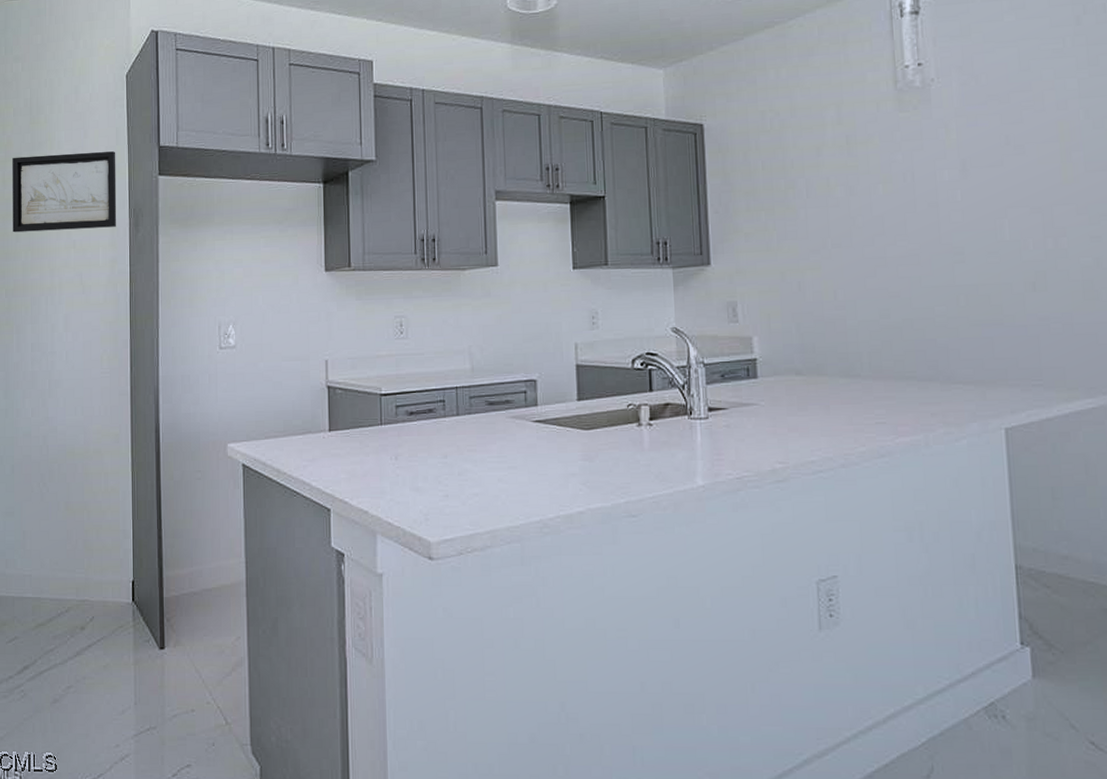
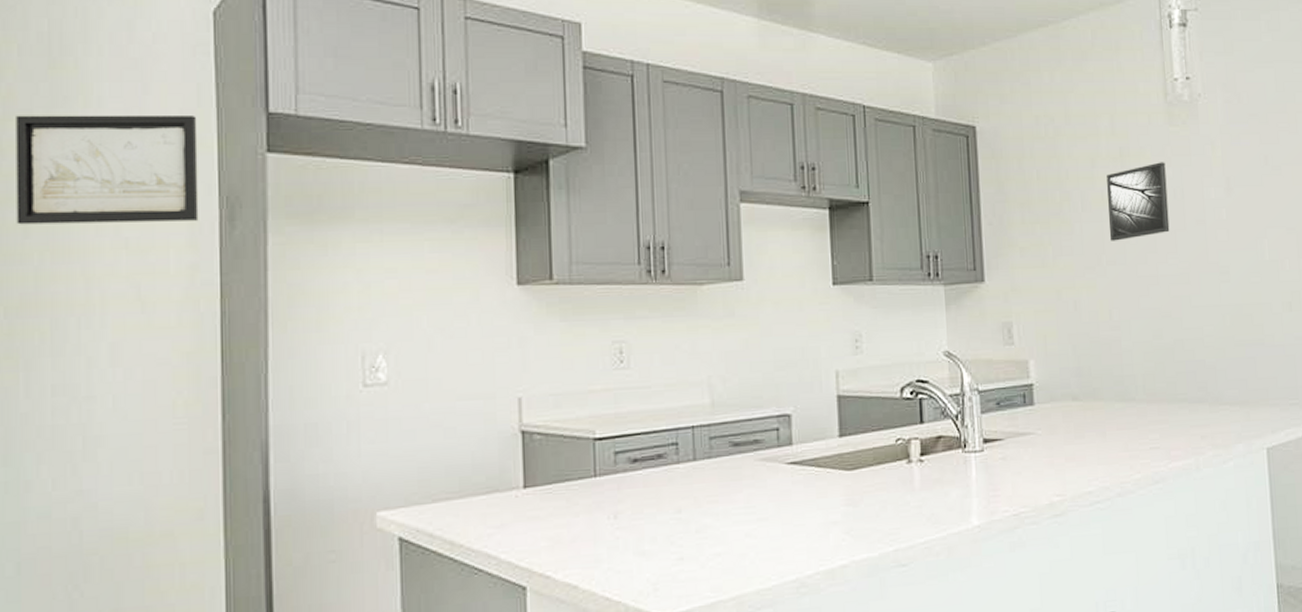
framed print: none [832,147,899,225] -> present [1107,162,1170,241]

